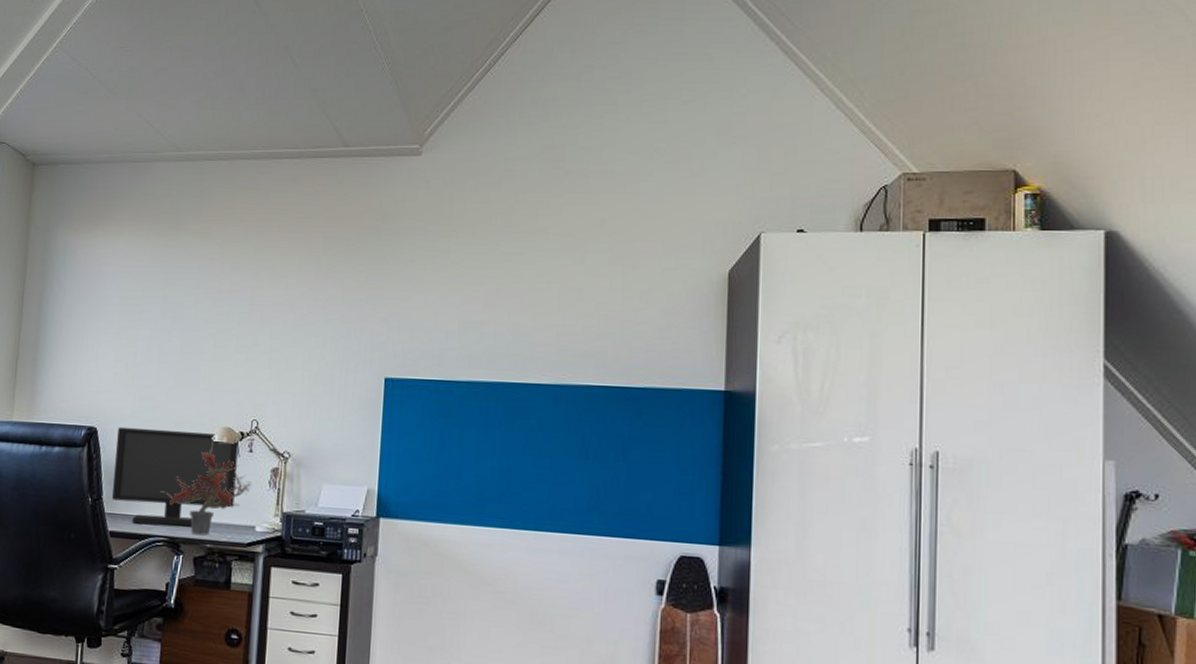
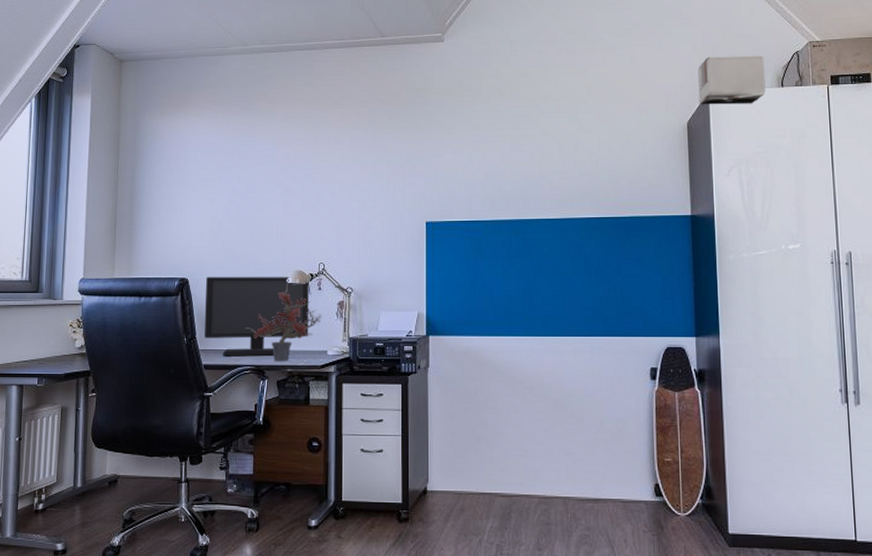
box: none [746,187,839,252] -> present [697,55,766,105]

